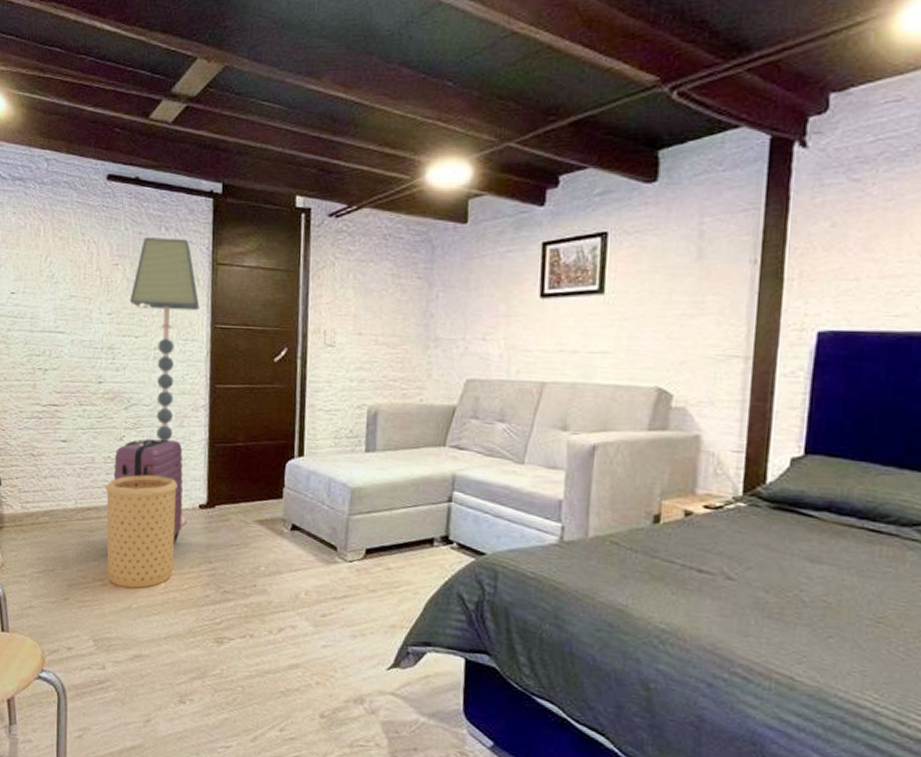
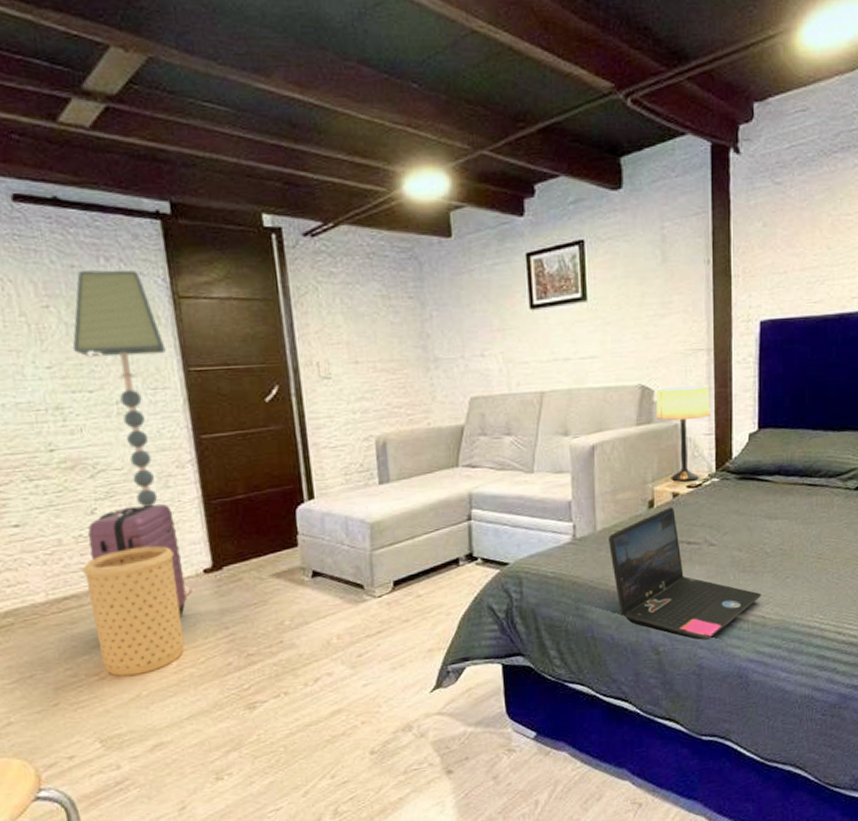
laptop: none [600,525,792,689] -> present [608,506,761,641]
table lamp: none [673,393,743,502] -> present [656,385,710,482]

